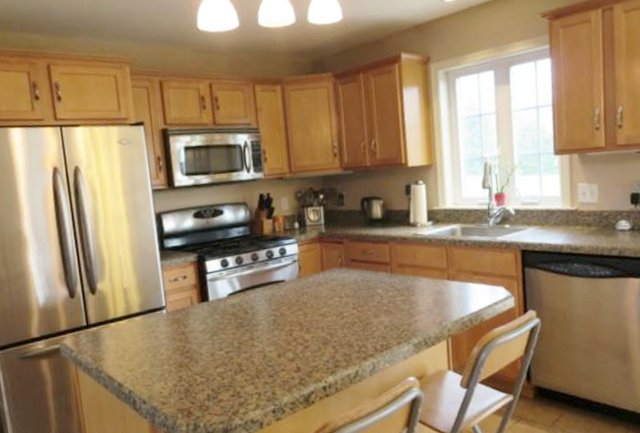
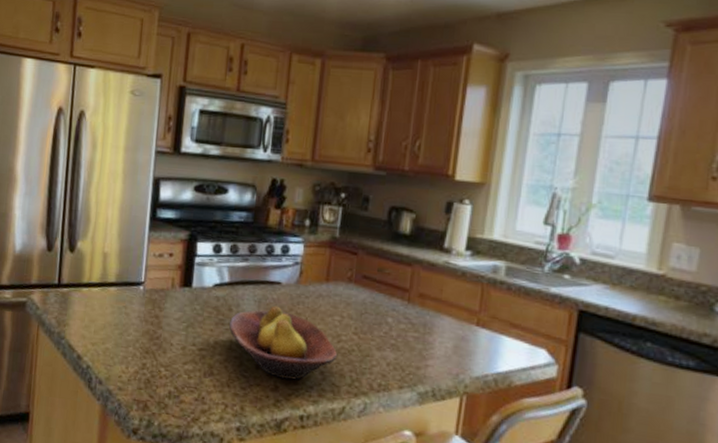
fruit bowl: none [248,300,344,360] -> present [229,305,338,380]

